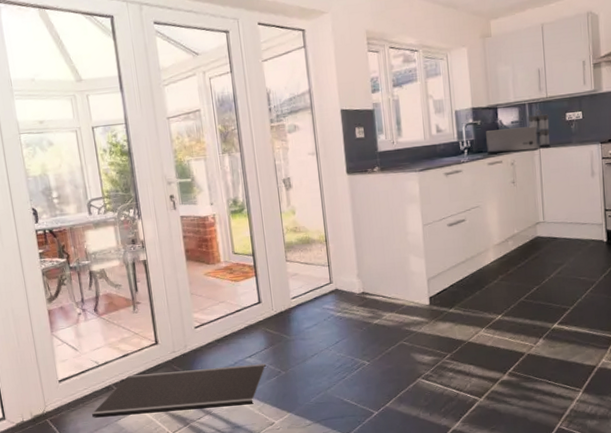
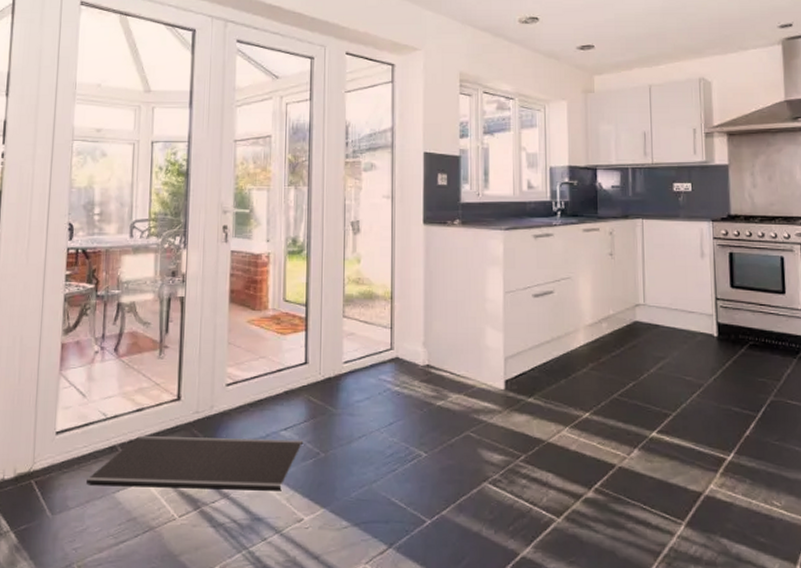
toaster: present [485,125,541,154] -> none [582,193,644,222]
spice rack: present [529,110,551,148] -> none [631,176,655,218]

